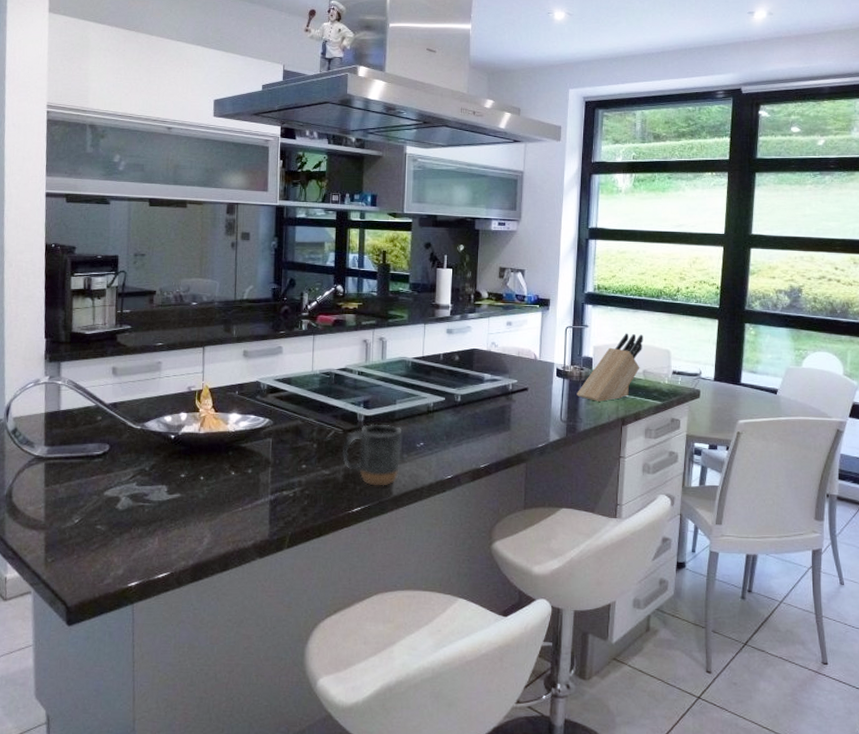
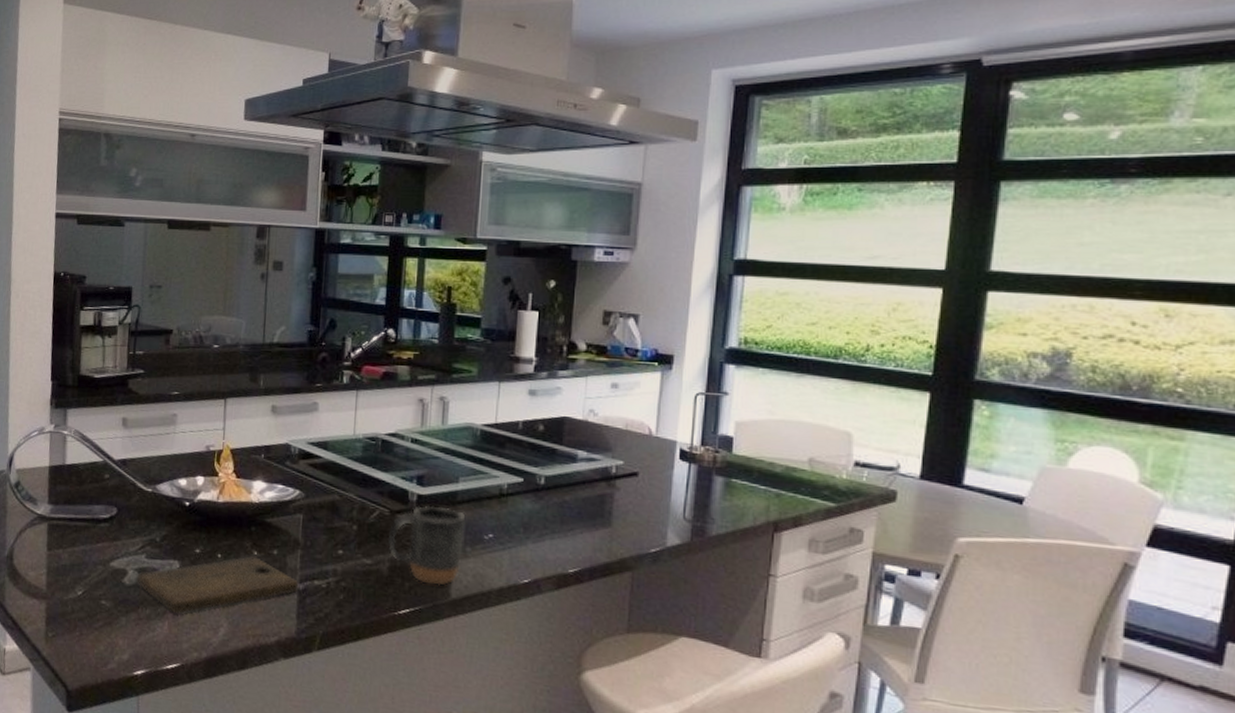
cutting board: none [129,475,271,530] -> present [136,556,299,614]
knife block: present [577,333,643,402] -> none [708,405,811,498]

